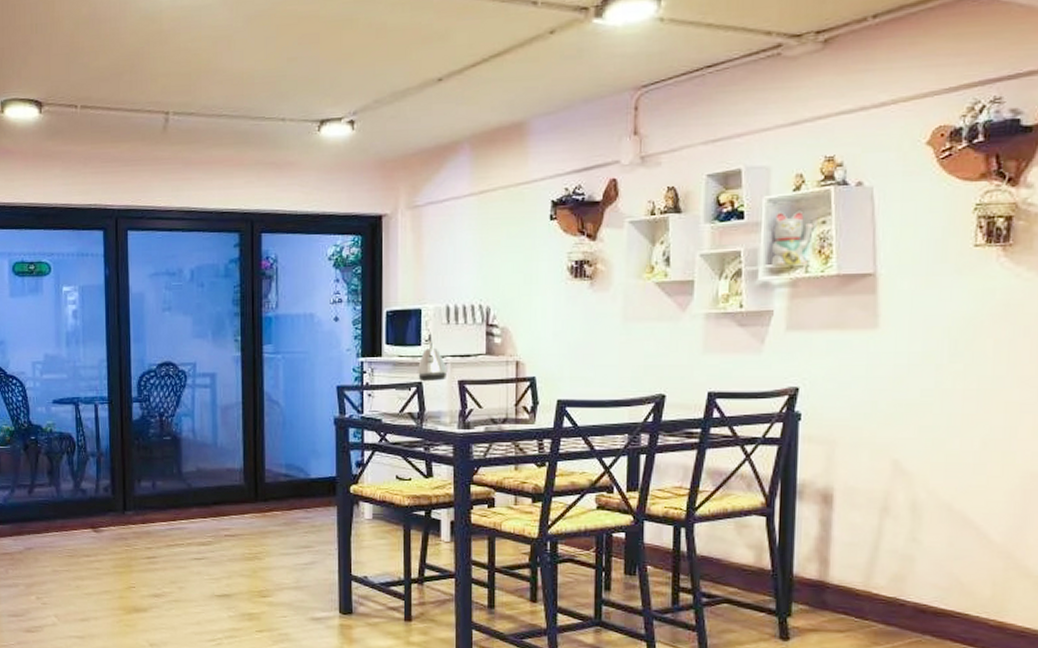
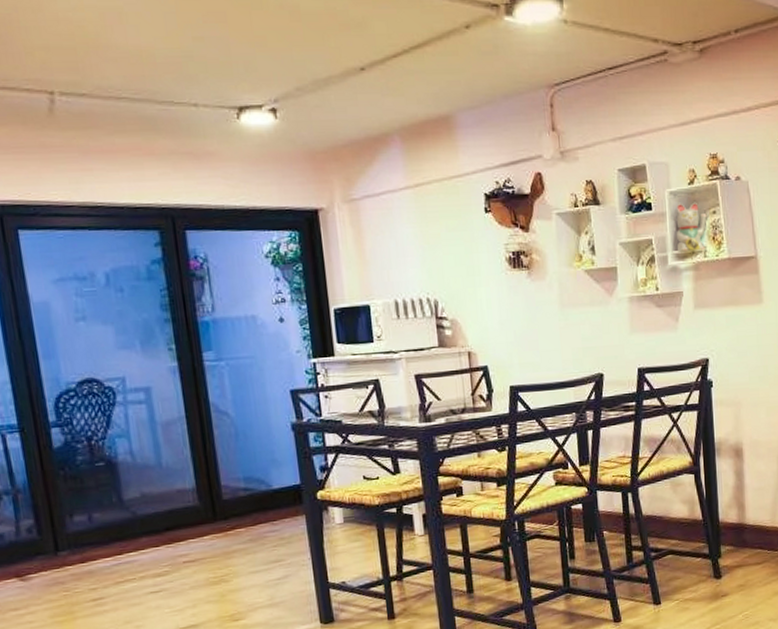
kettle: present [416,333,448,382] -> none [372,329,404,379]

